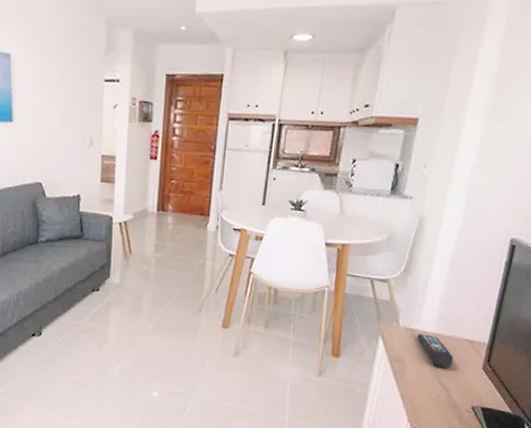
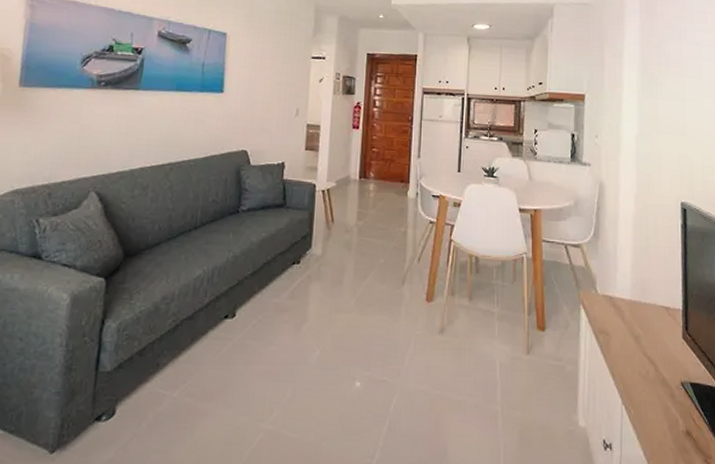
remote control: present [417,334,454,368] -> none [616,302,655,338]

